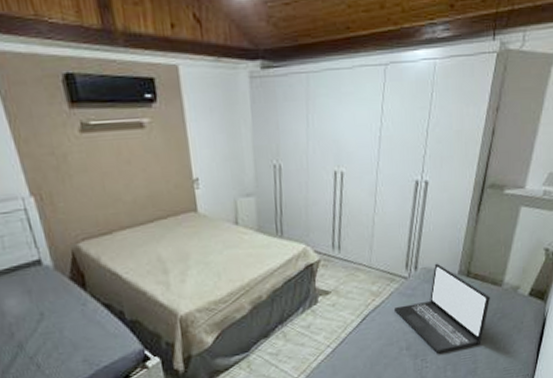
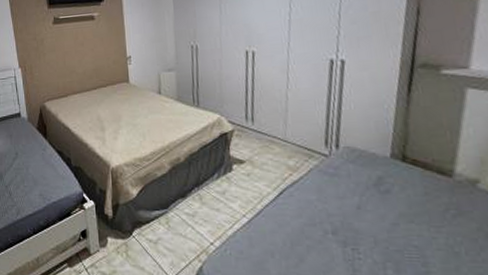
laptop: present [395,263,490,354] -> none [315,143,438,246]

